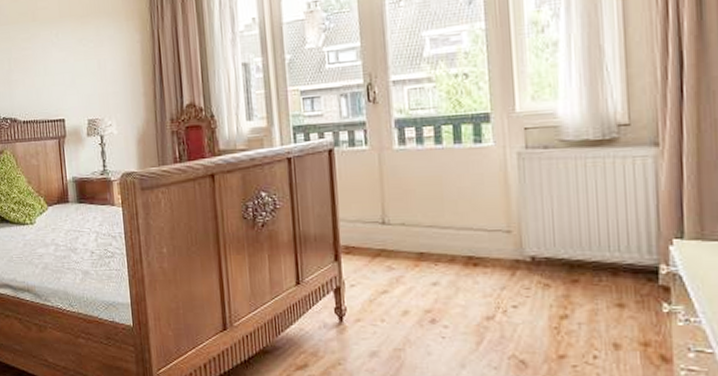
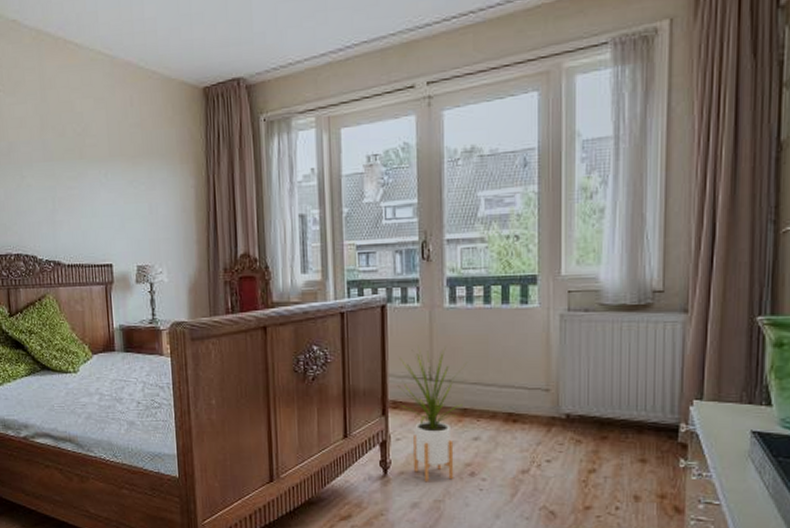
house plant: none [349,189,421,330] -> present [397,346,467,483]

